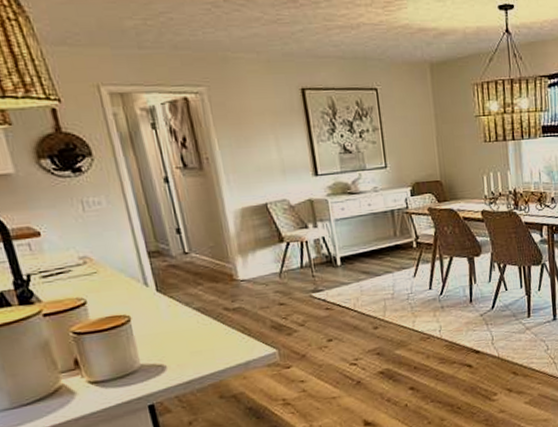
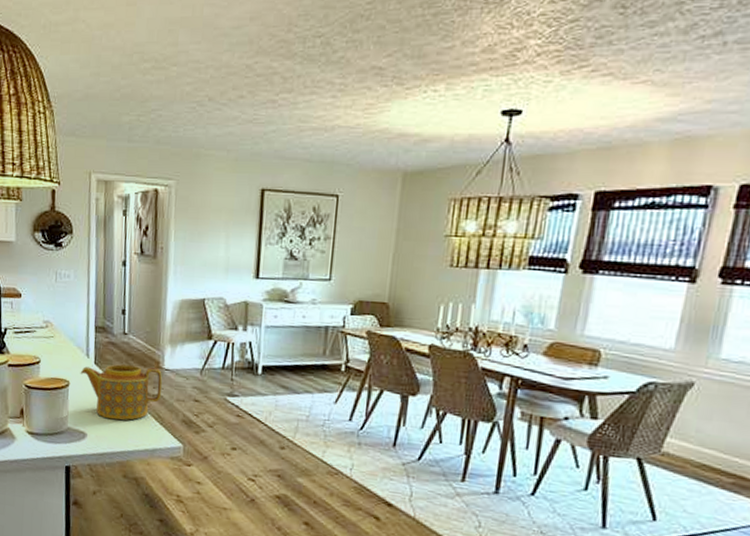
teapot: none [141,281,243,345] -> present [80,363,163,421]

